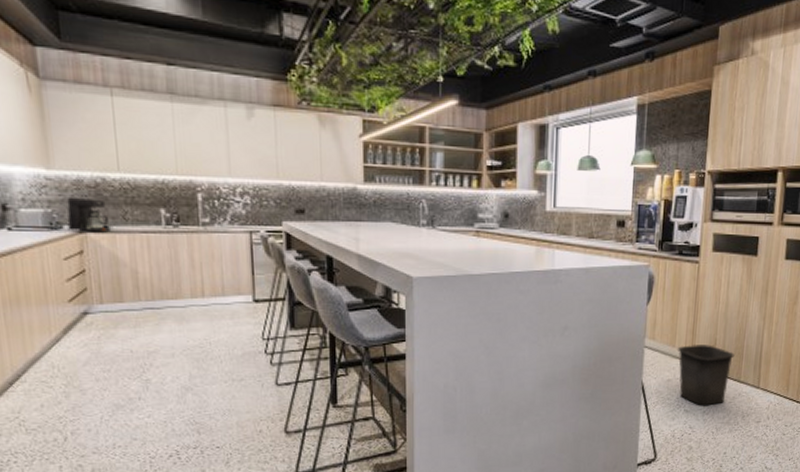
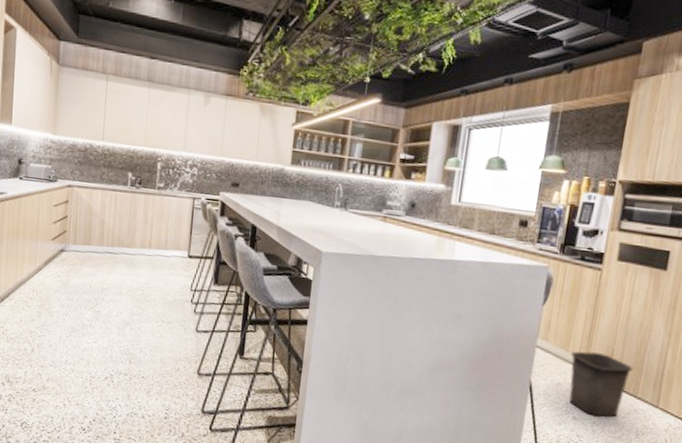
coffee maker: present [66,196,111,233] -> none [60,157,91,188]

